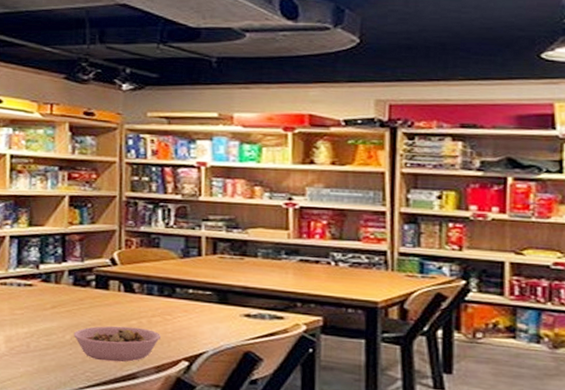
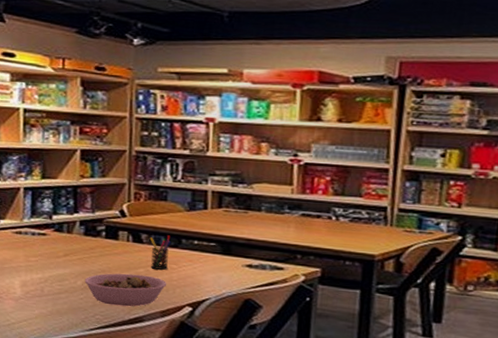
pen holder: none [142,284,165,321] -> present [149,235,172,270]

